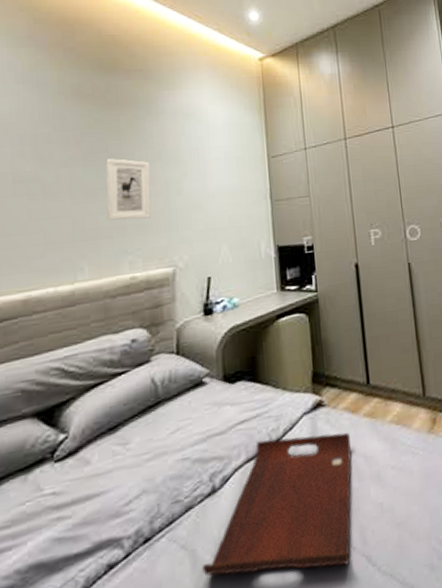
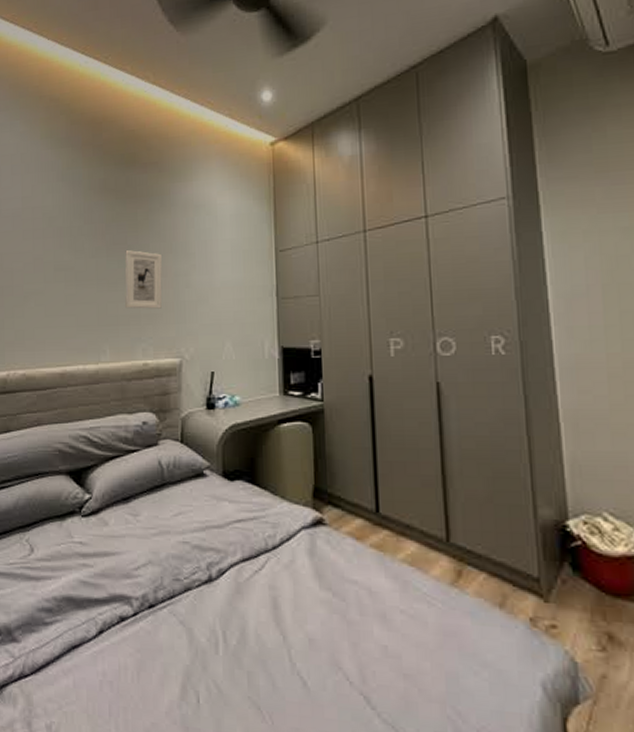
serving tray: present [202,432,352,576] -> none [198,543,353,697]

